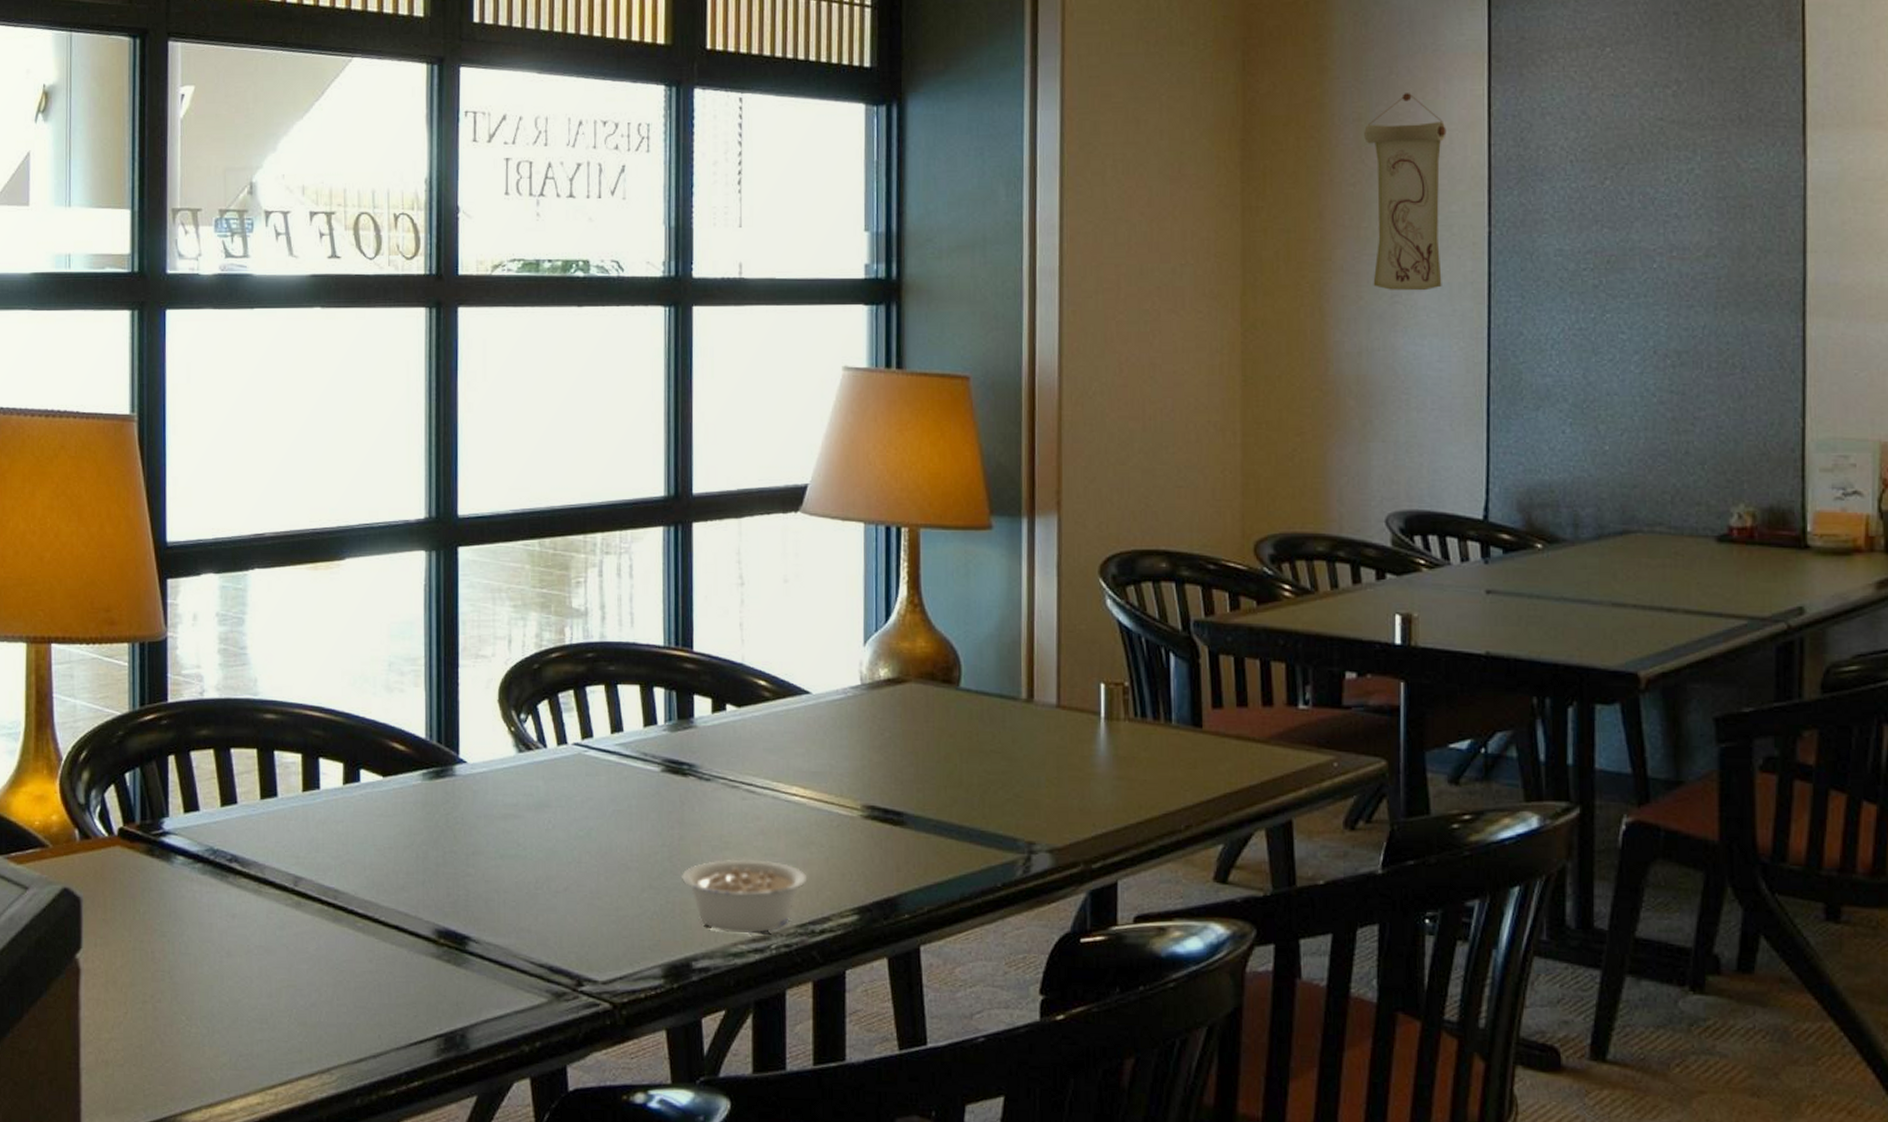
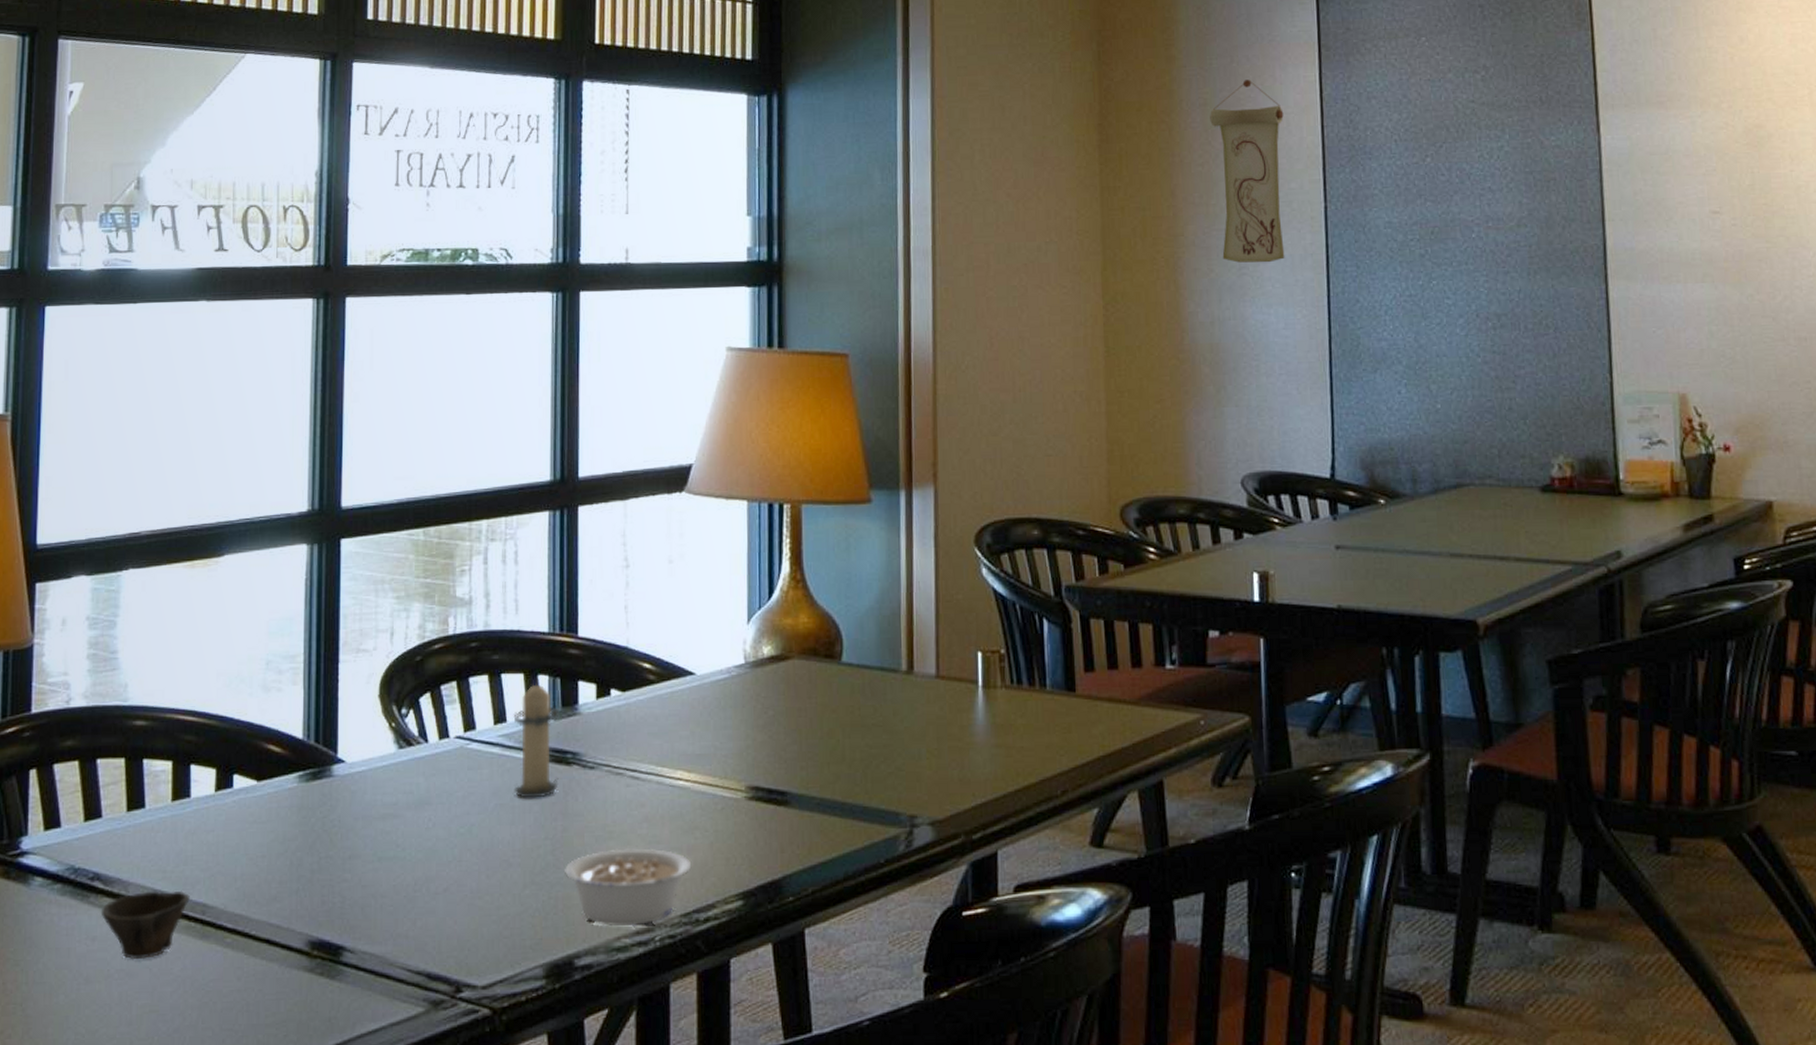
cup: none [239,874,322,938] -> present [100,890,190,960]
candle: none [630,689,677,806] -> present [513,677,561,798]

